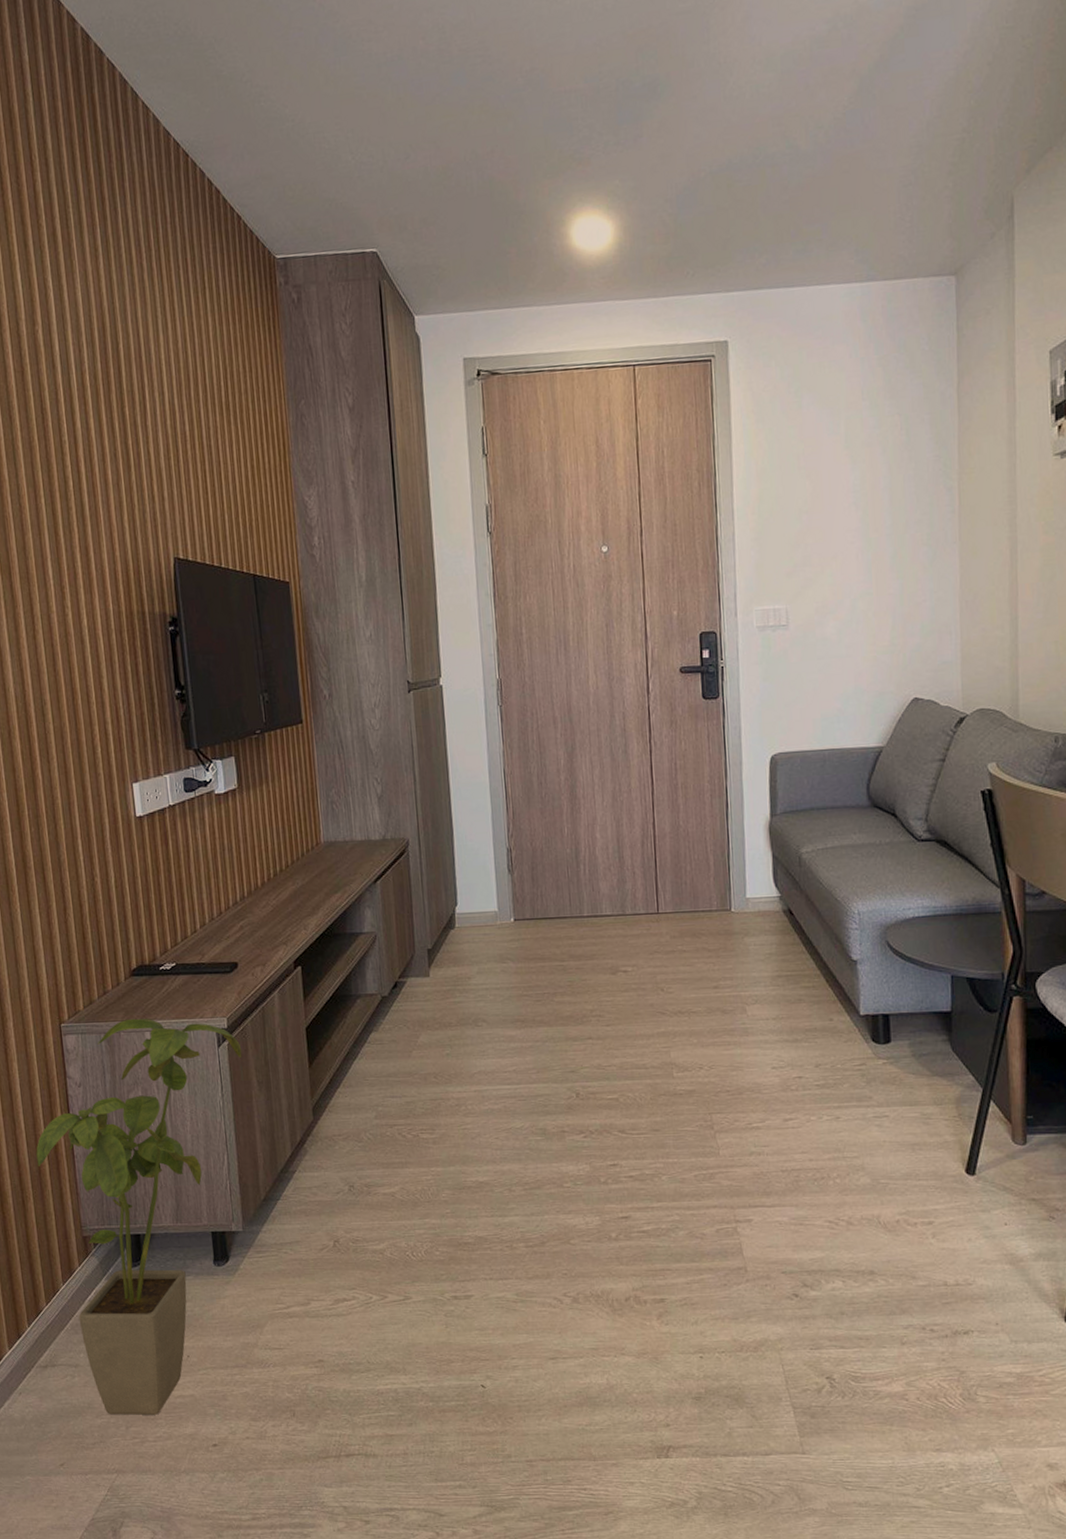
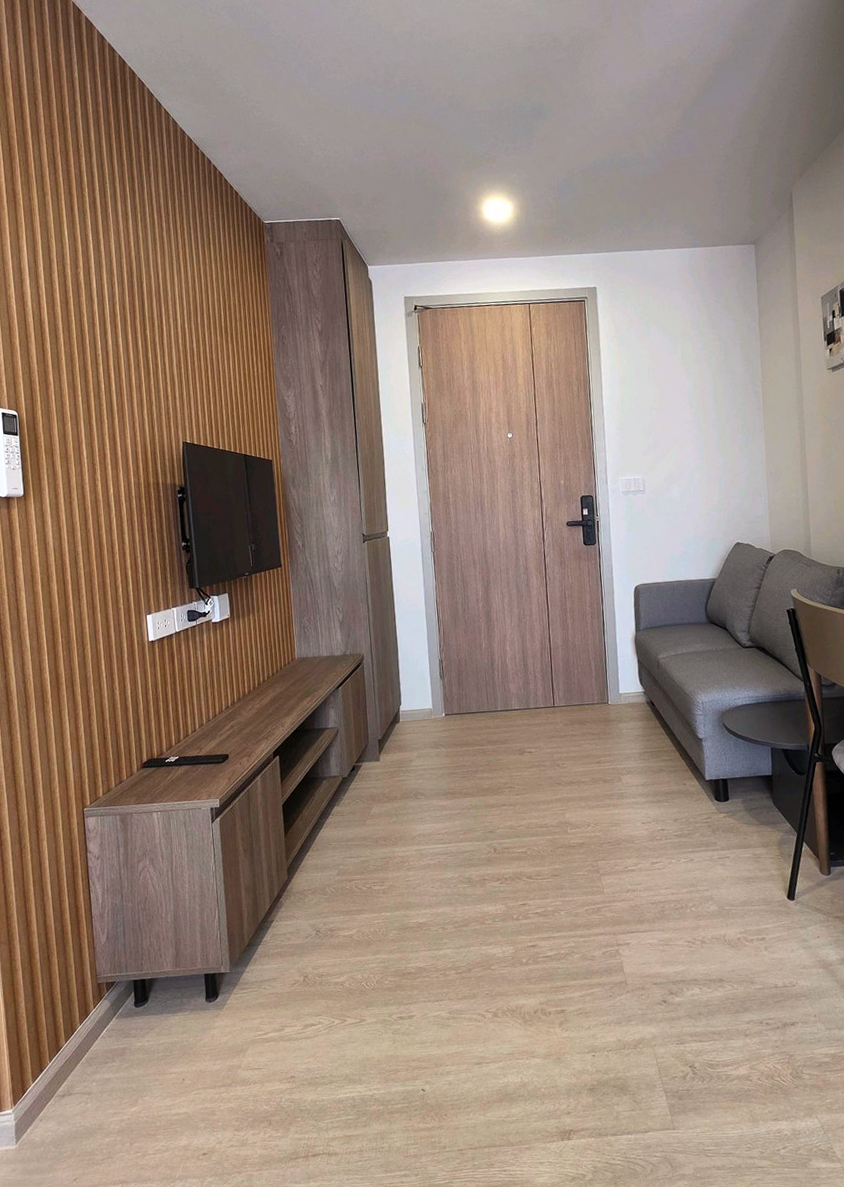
house plant: present [36,1018,242,1415] -> none [60,801,231,1134]

